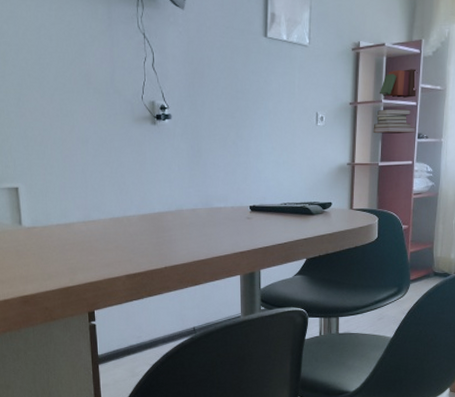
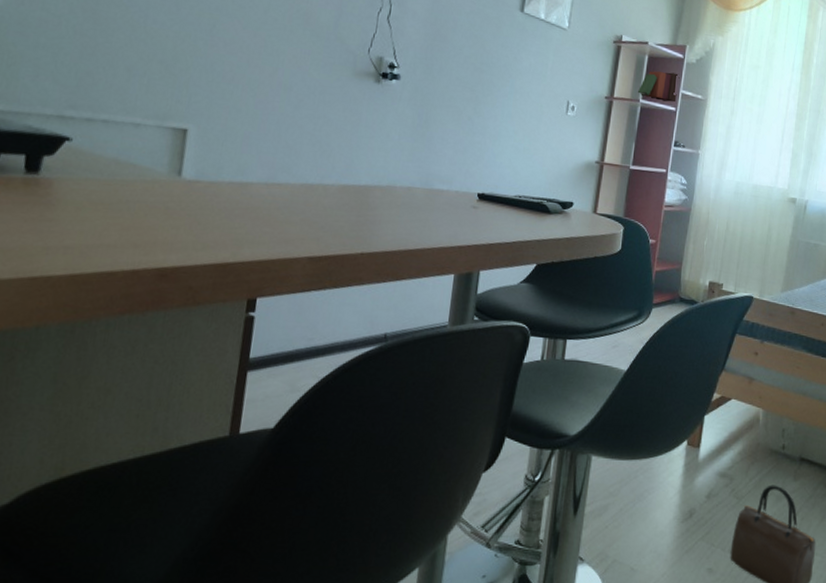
books: present [373,108,415,134] -> none [627,109,672,140]

